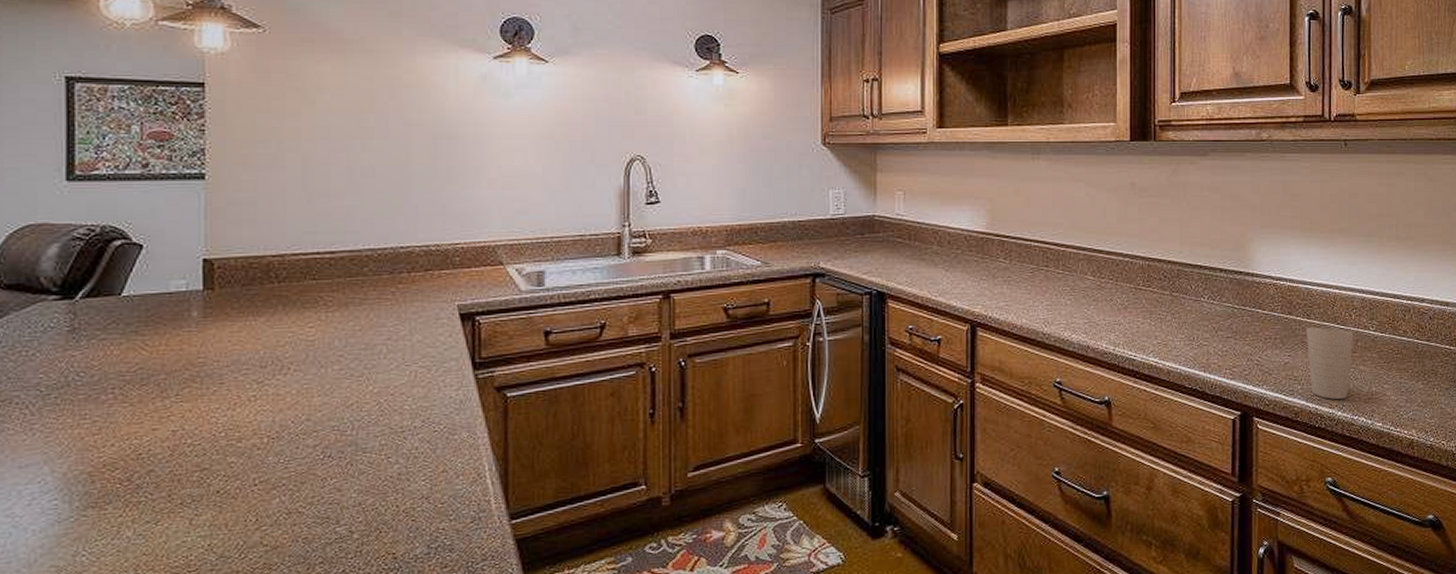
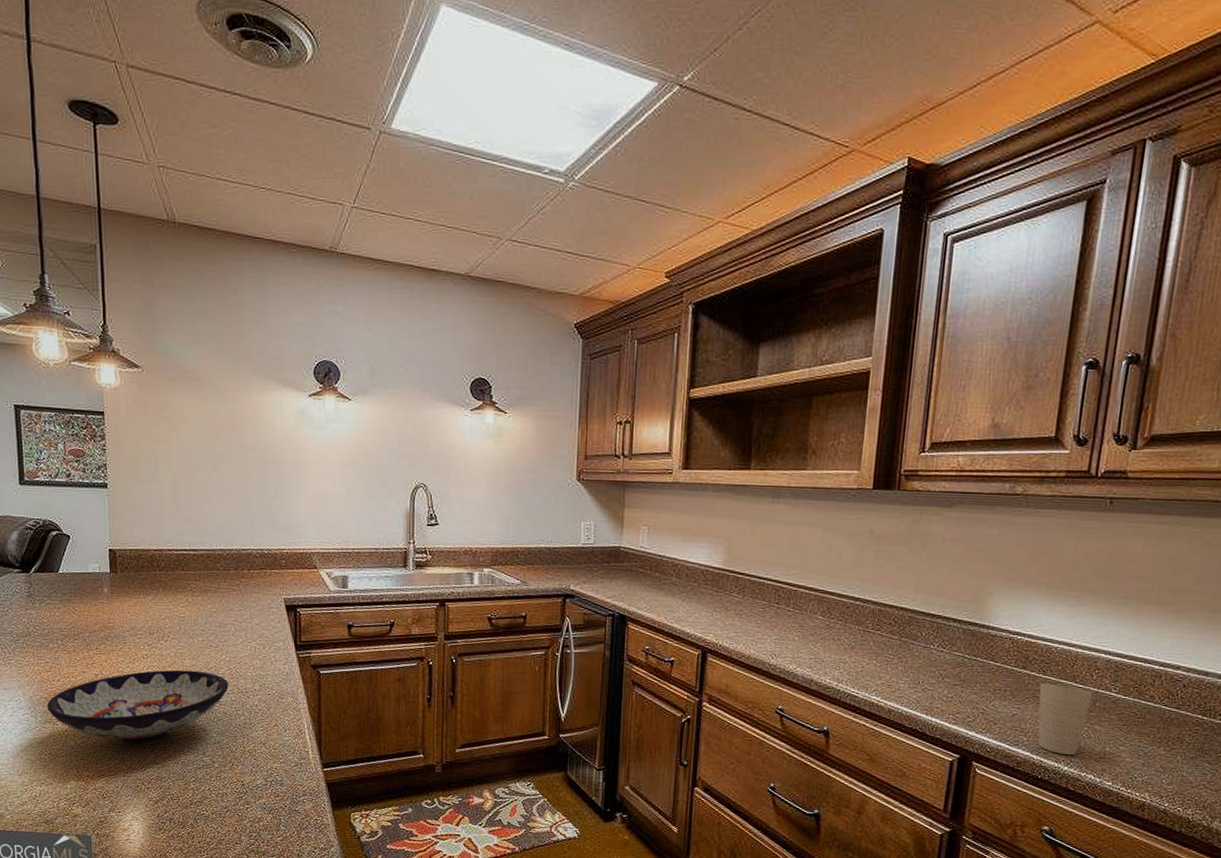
bowl: none [89,410,377,522] -> present [46,669,229,744]

